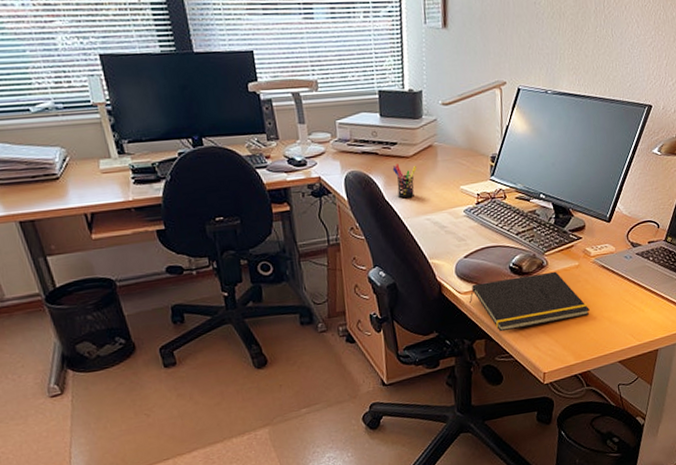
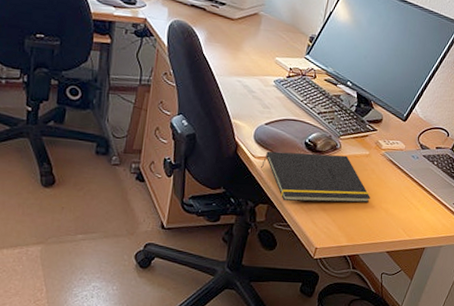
pen holder: present [392,164,417,199] -> none [216,23,239,58]

